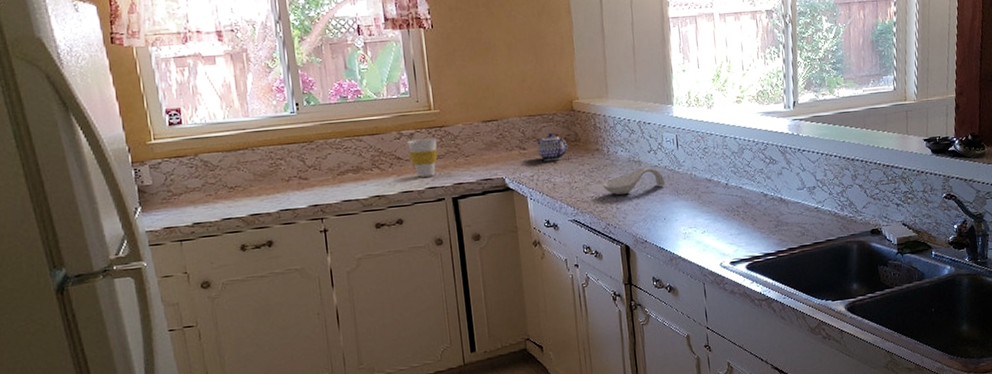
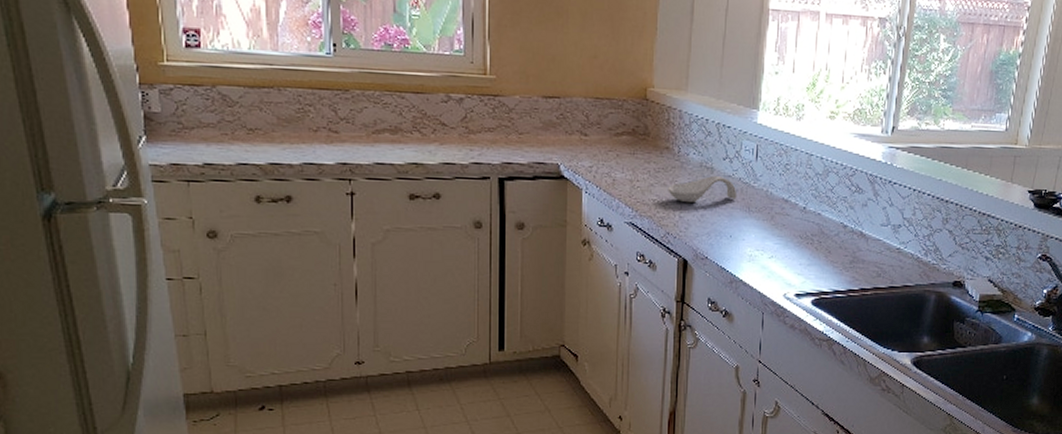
cup: present [406,138,438,178] -> none [454,105,489,150]
teapot: present [536,133,568,162] -> none [600,122,635,154]

